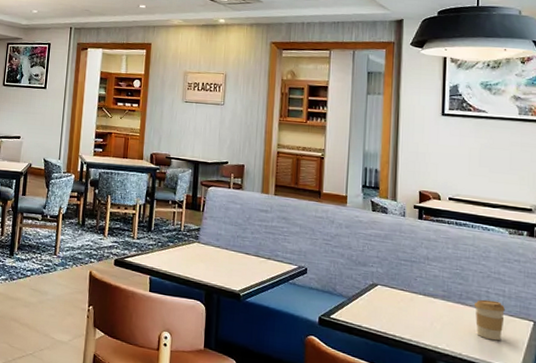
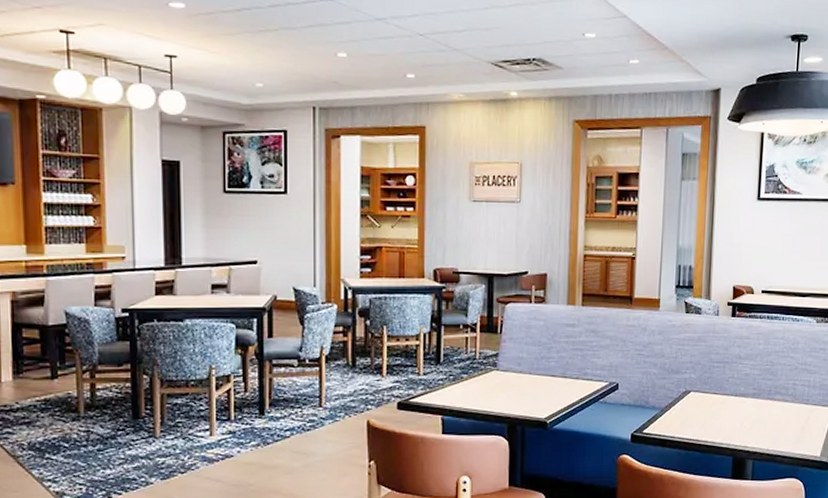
coffee cup: present [473,299,505,341] -> none [781,392,810,432]

